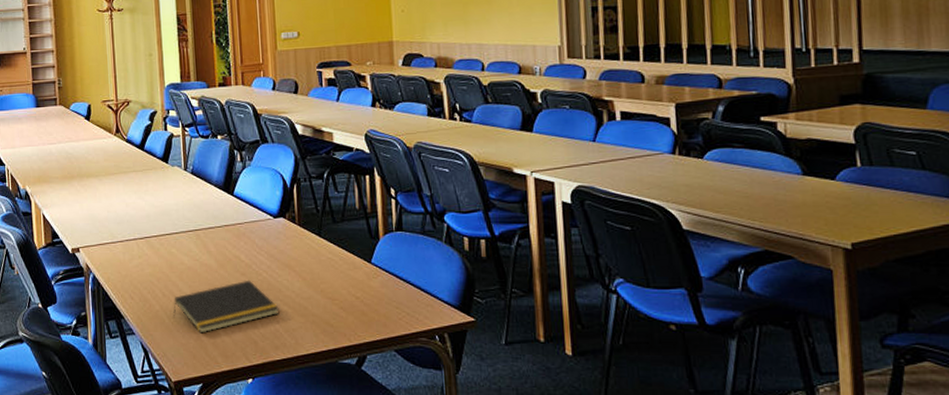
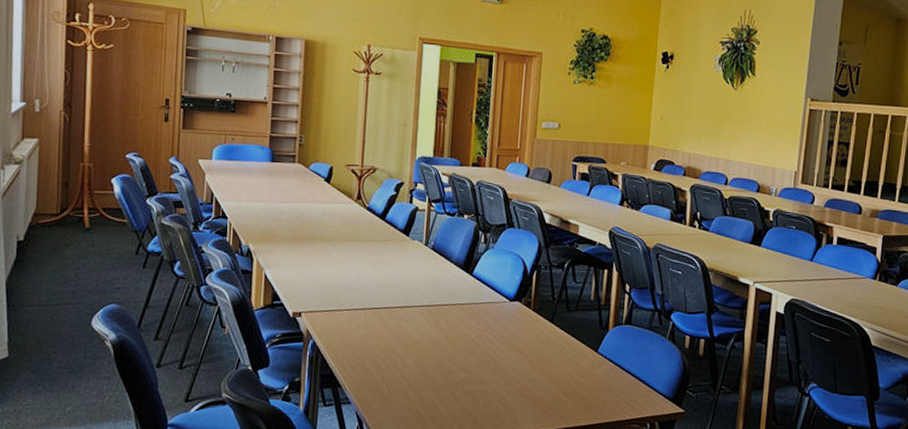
notepad: present [173,280,280,333] -> none [394,358,503,407]

